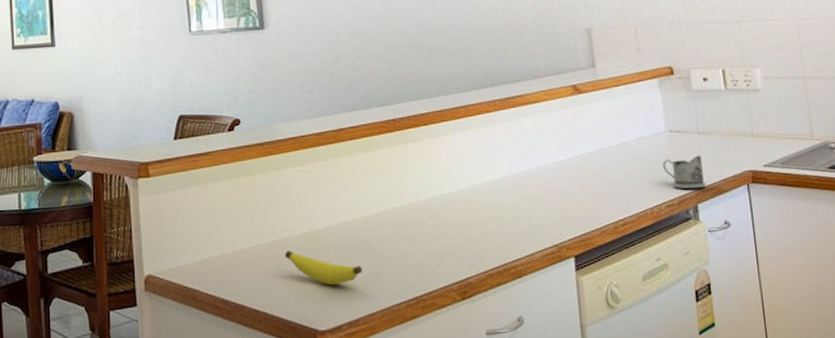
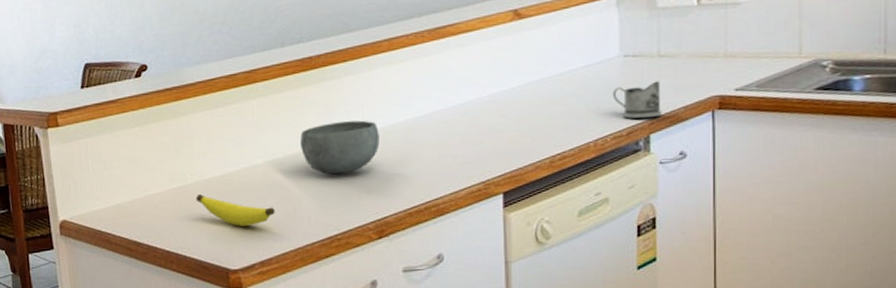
bowl: none [386,181,460,234] -> present [300,120,380,175]

